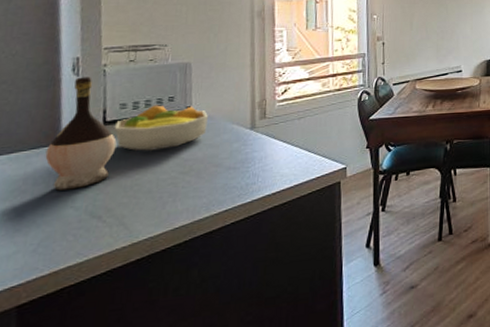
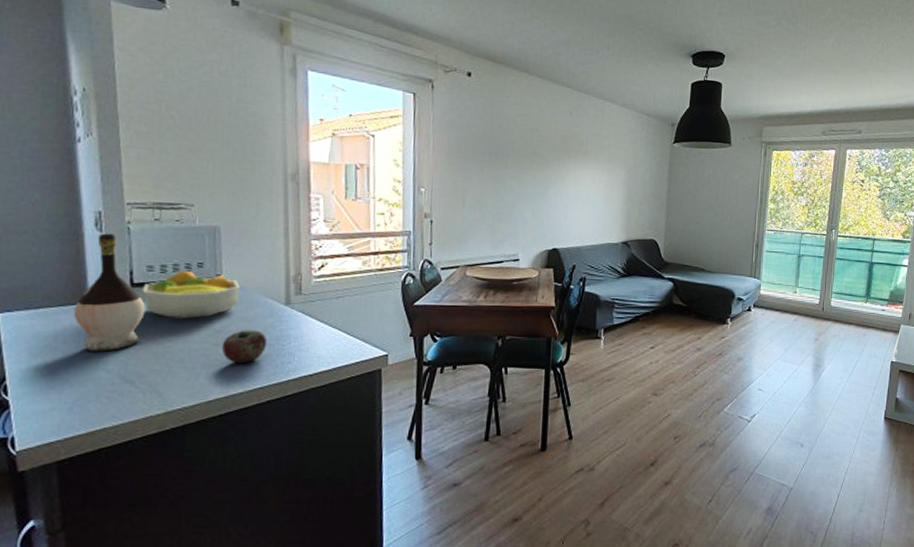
apple: none [189,155,233,189] -> present [221,330,268,364]

